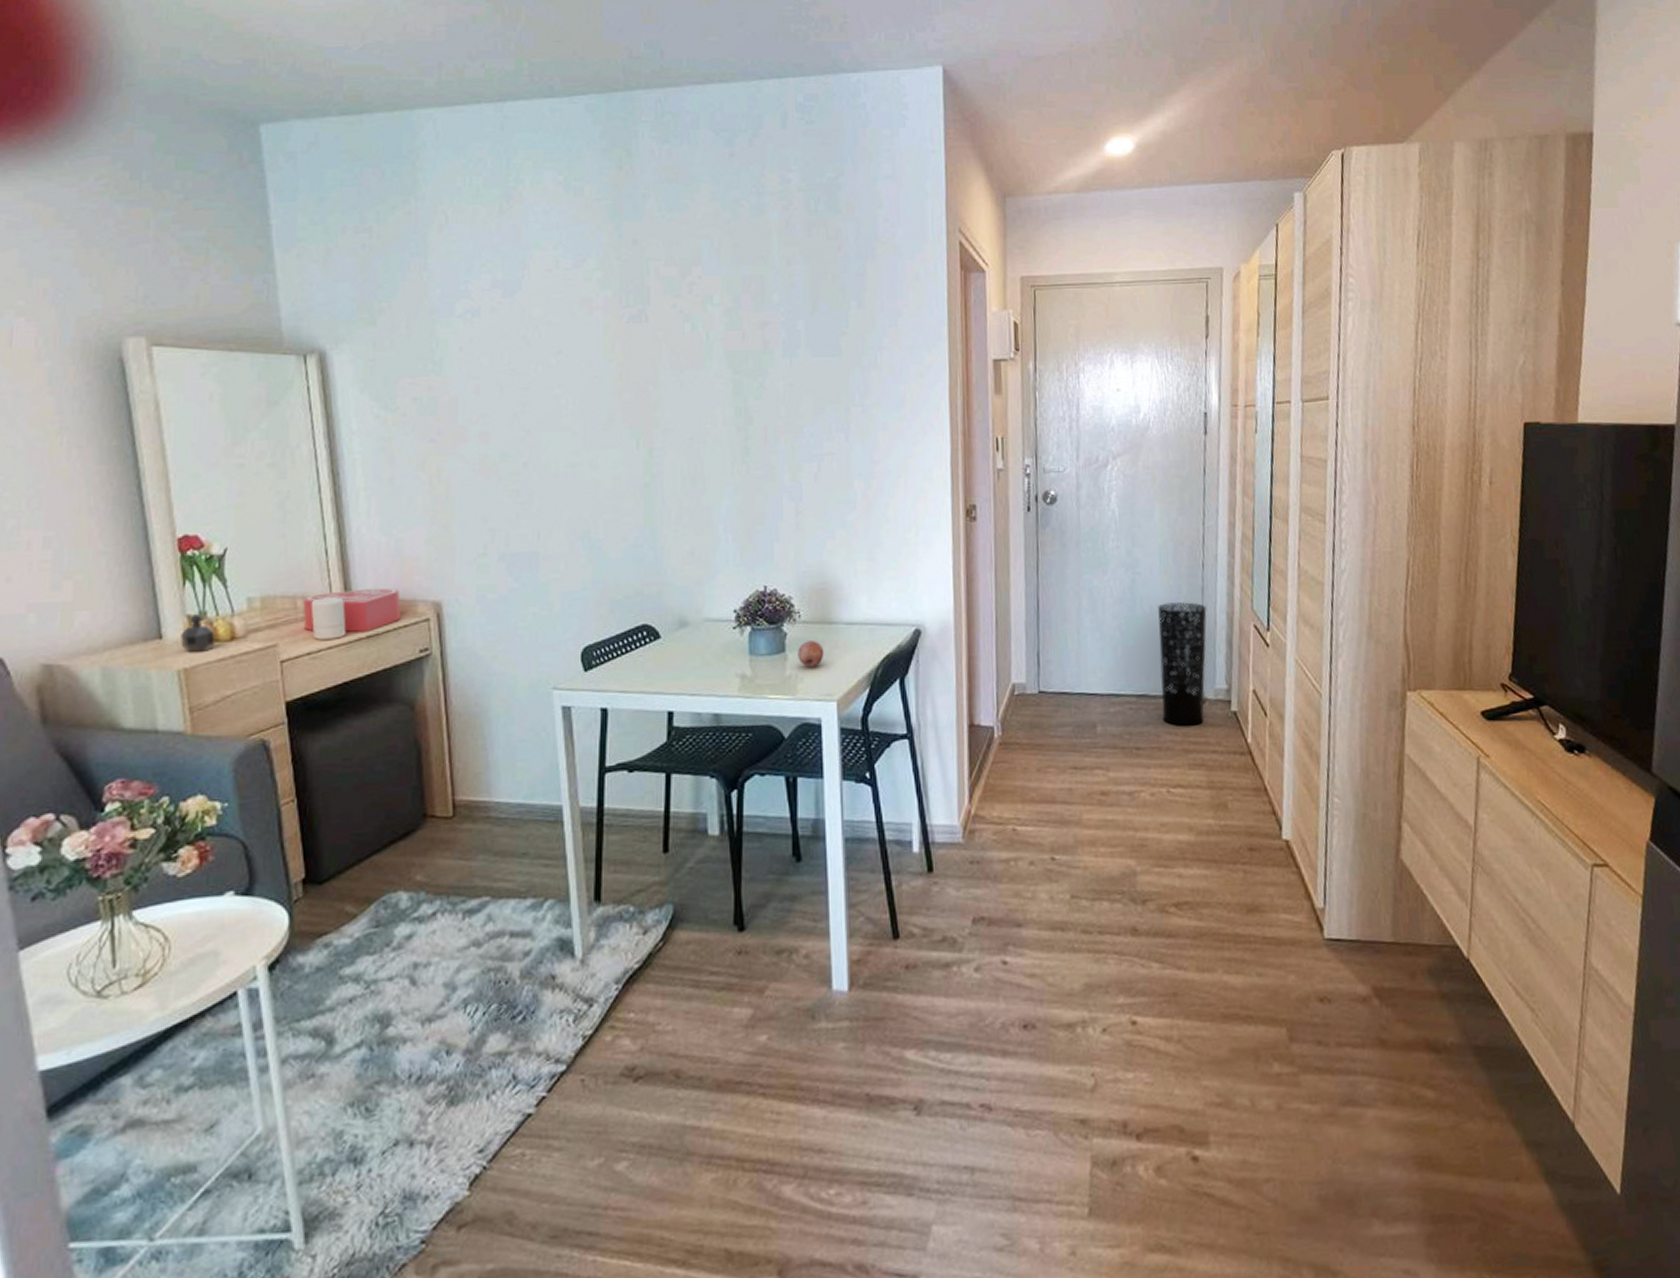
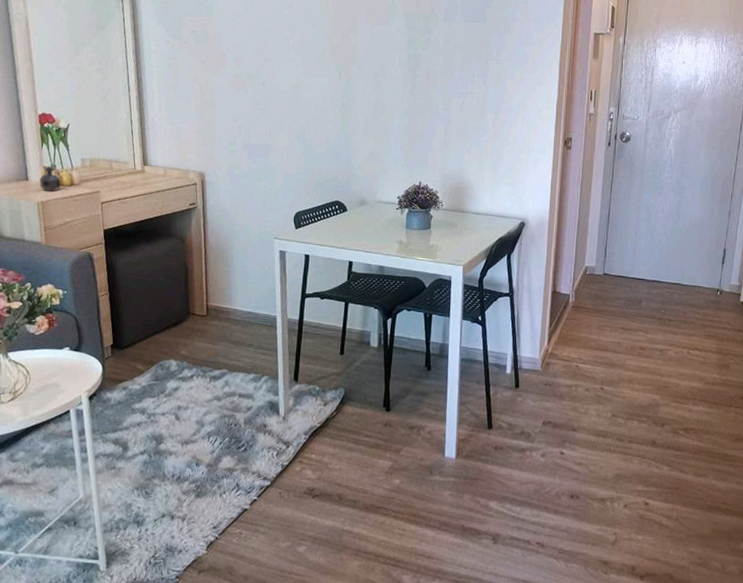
jewelry box: present [302,587,402,633] -> none [116,159,179,189]
candle: present [311,597,347,640] -> none [121,163,144,191]
fruit: present [798,641,824,668] -> none [439,223,457,241]
umbrella stand: present [1157,602,1207,727] -> none [690,220,731,309]

